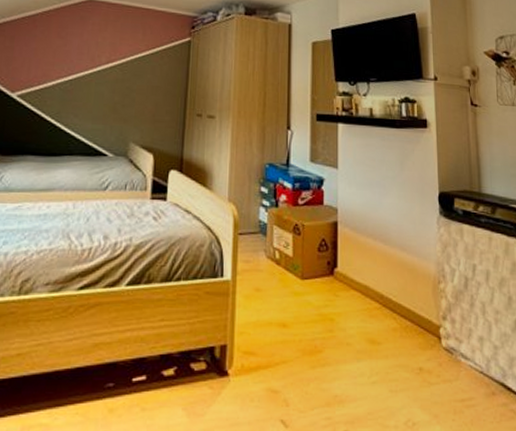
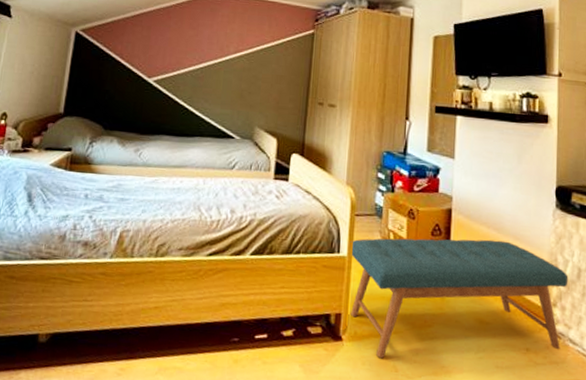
bench: none [234,252,457,393] -> present [350,238,569,359]

